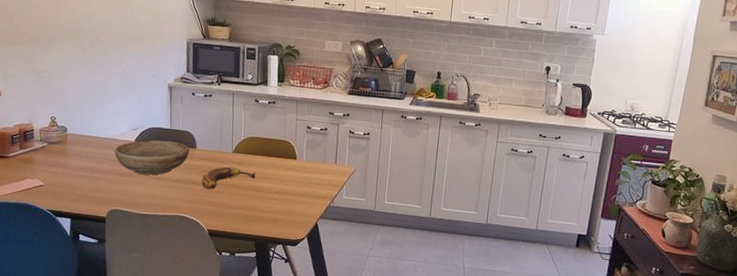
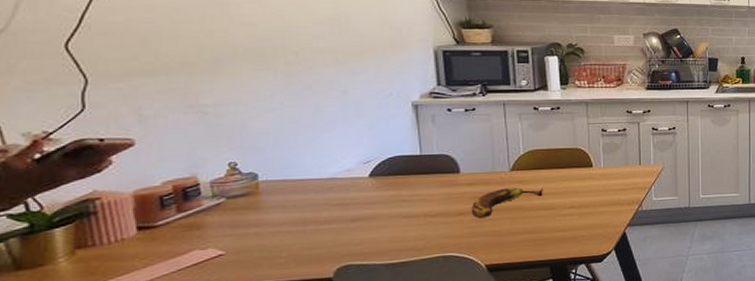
bowl: present [115,140,190,175] -> none [339,169,451,216]

